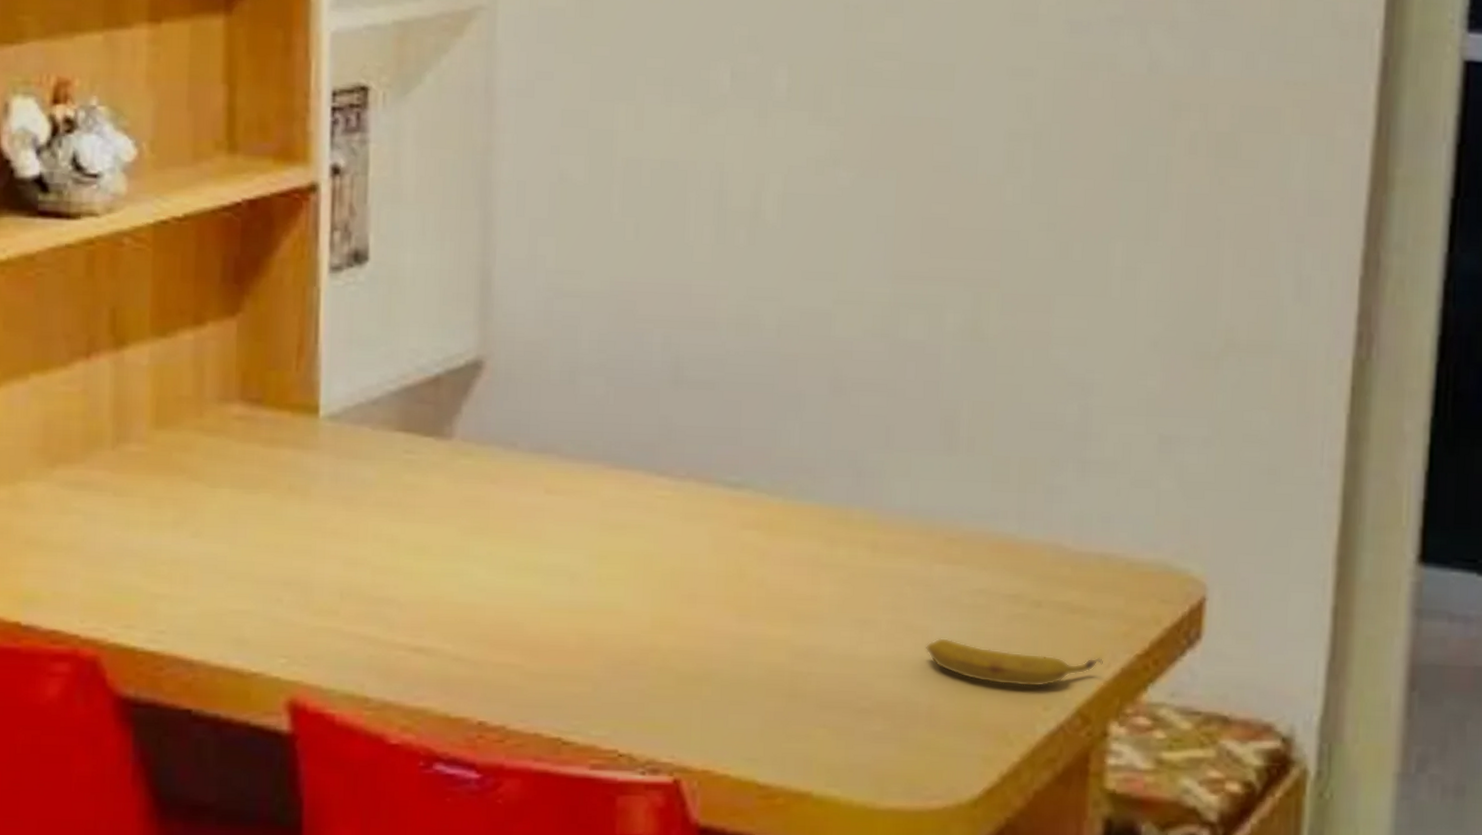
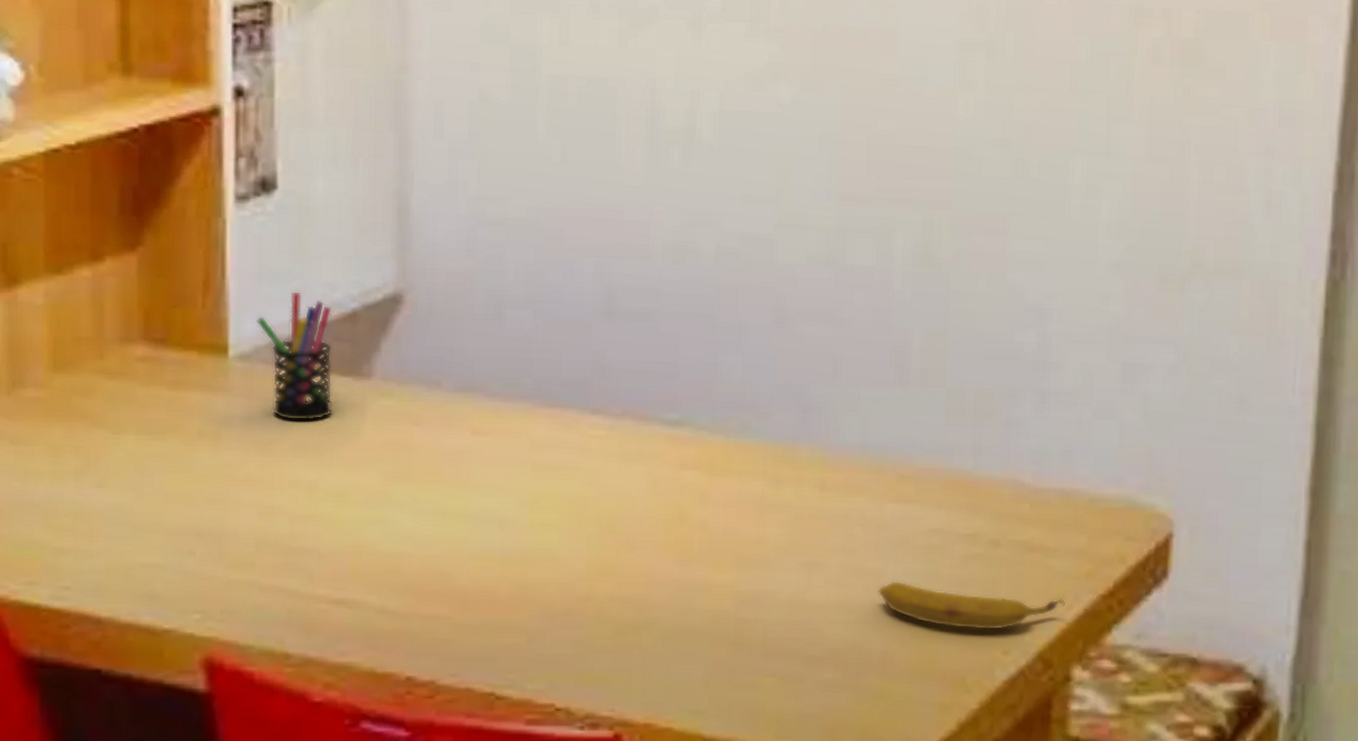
pen holder: none [346,355,418,479] -> present [256,290,334,422]

